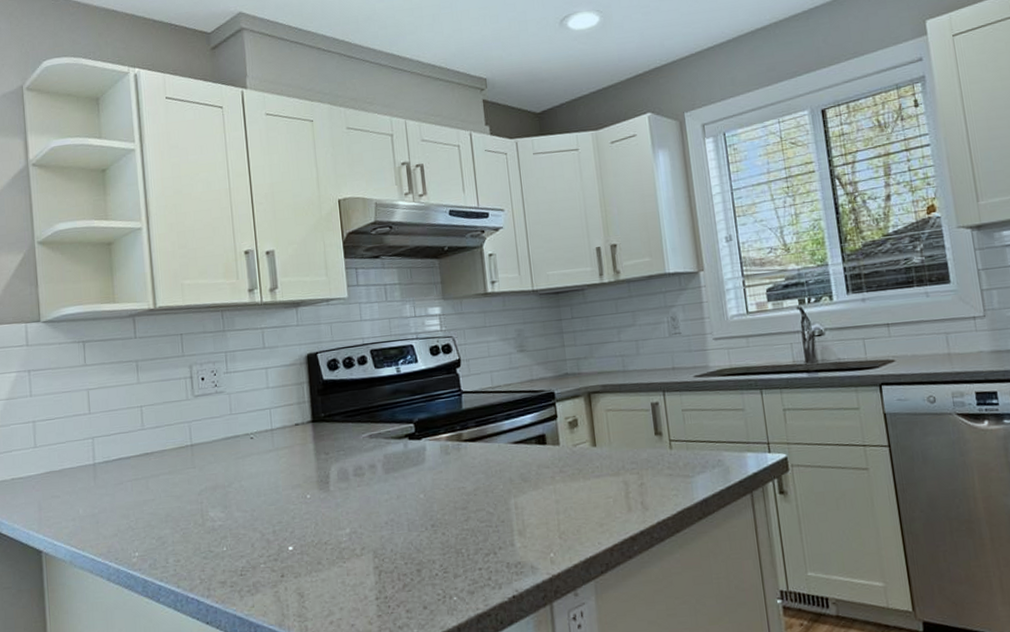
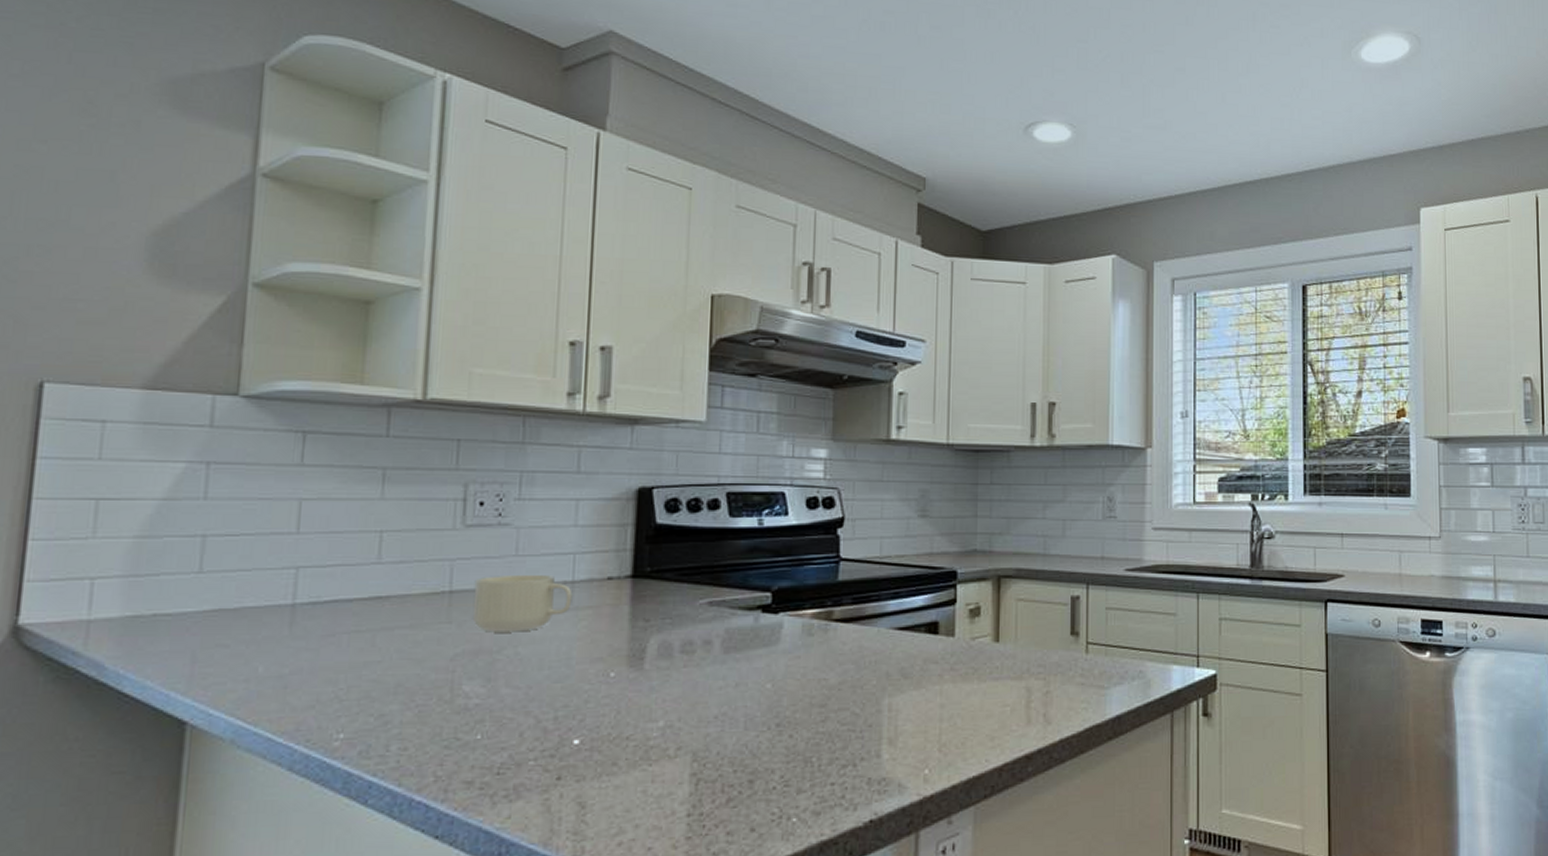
cup: none [206,426,273,473] -> present [472,574,573,633]

